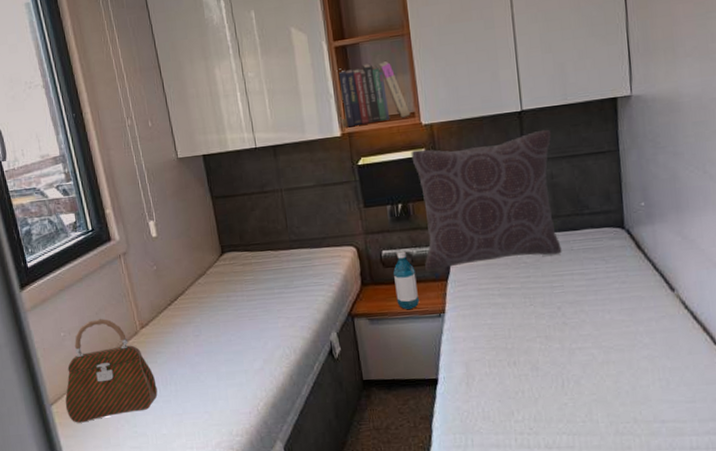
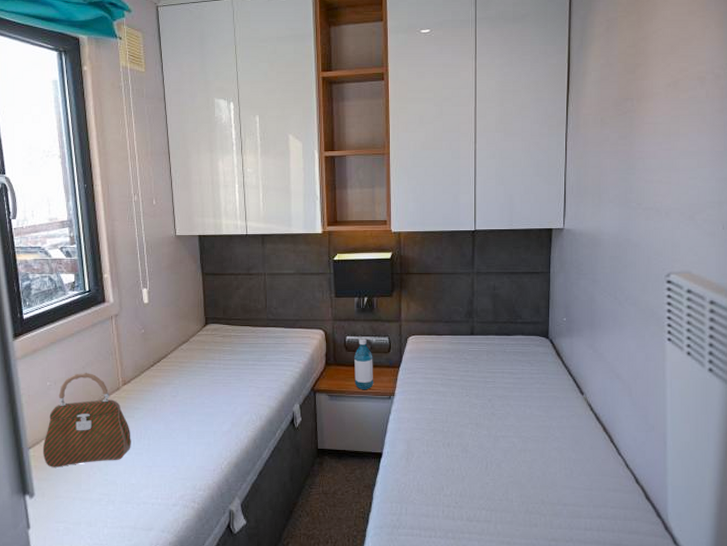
books: present [336,60,411,128] -> none [323,173,383,227]
pillow: present [411,130,562,271] -> none [380,249,497,357]

